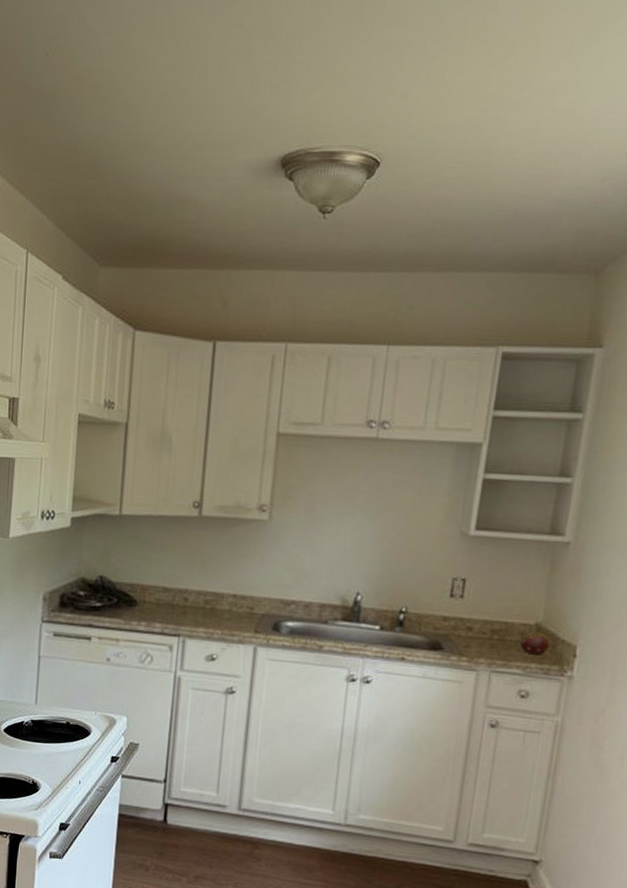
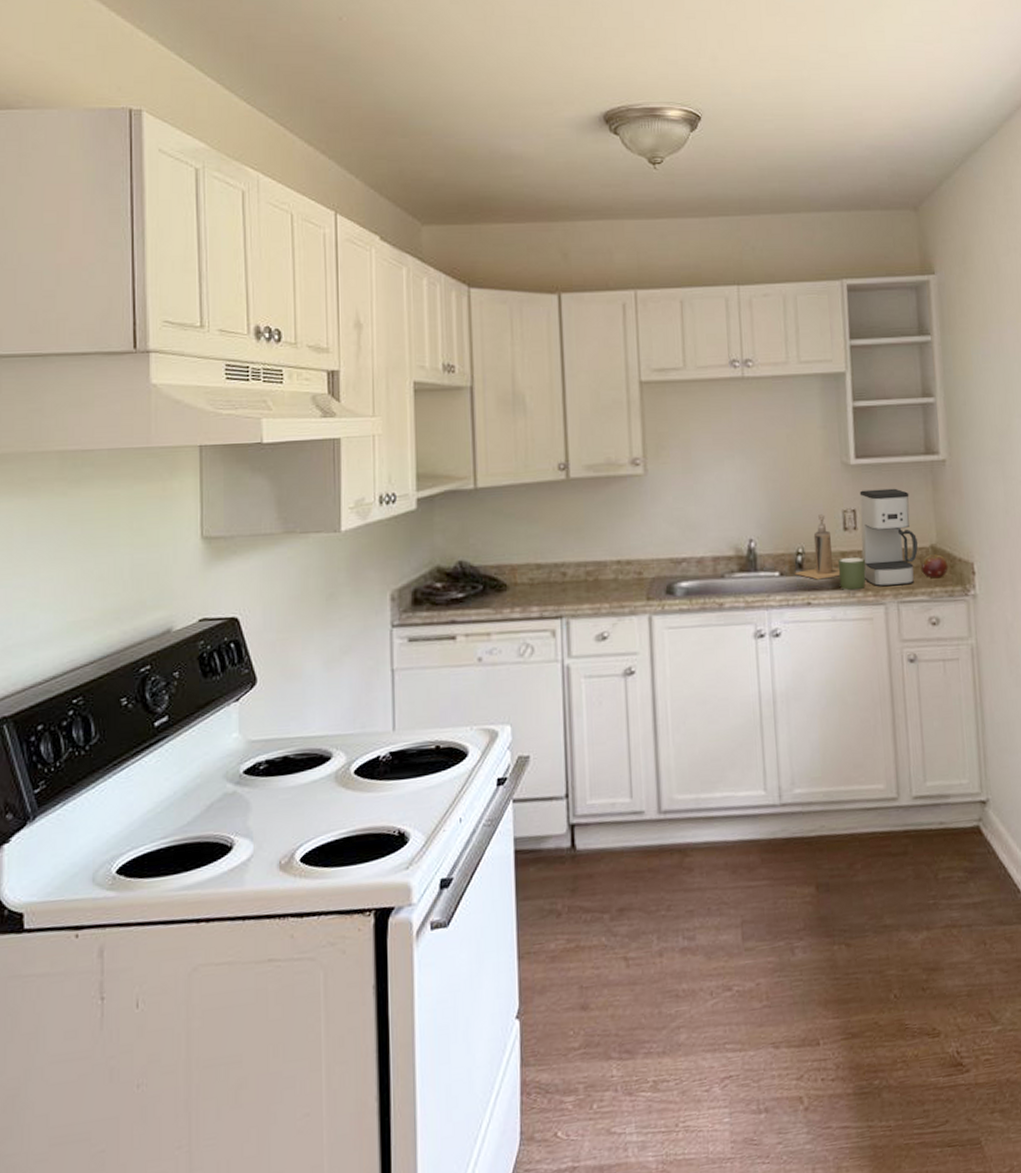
soap dispenser: none [394,579,439,639] -> present [795,514,840,580]
mug: none [435,622,465,654] -> present [837,557,866,591]
coffee maker: none [462,561,524,657] -> present [859,488,918,587]

